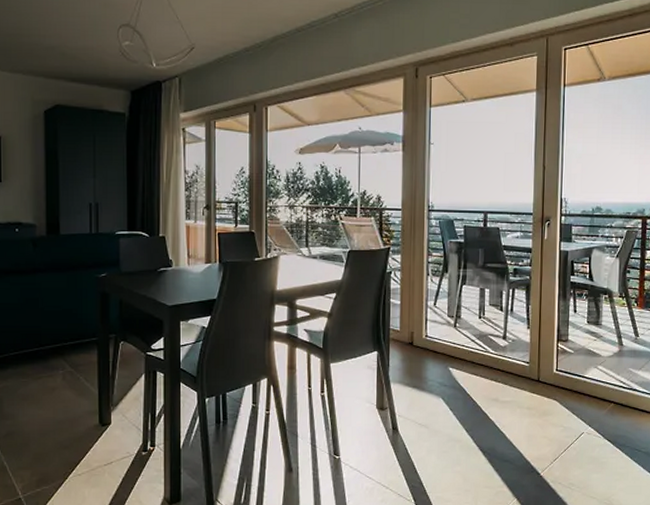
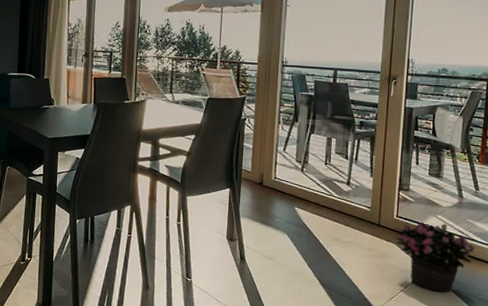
potted flower: none [555,374,638,448] -> present [395,222,476,292]

